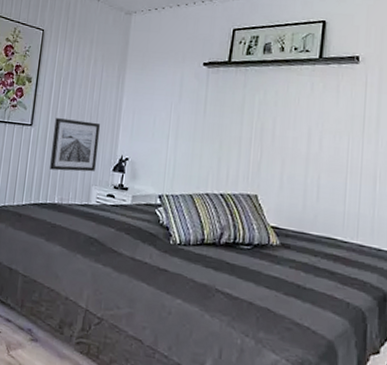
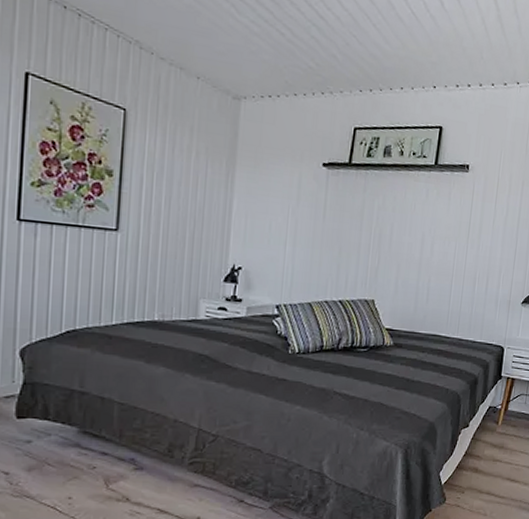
wall art: present [50,118,100,172] -> none [146,221,206,284]

